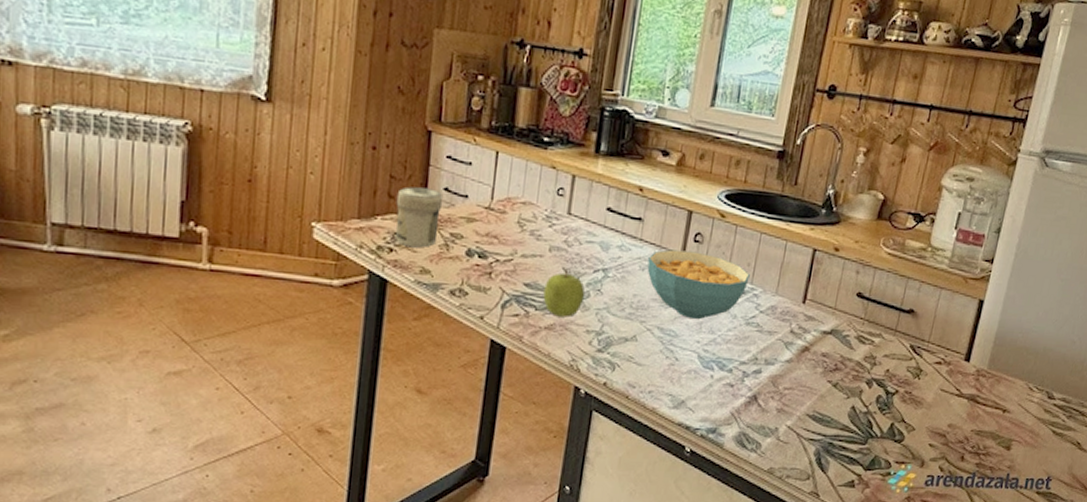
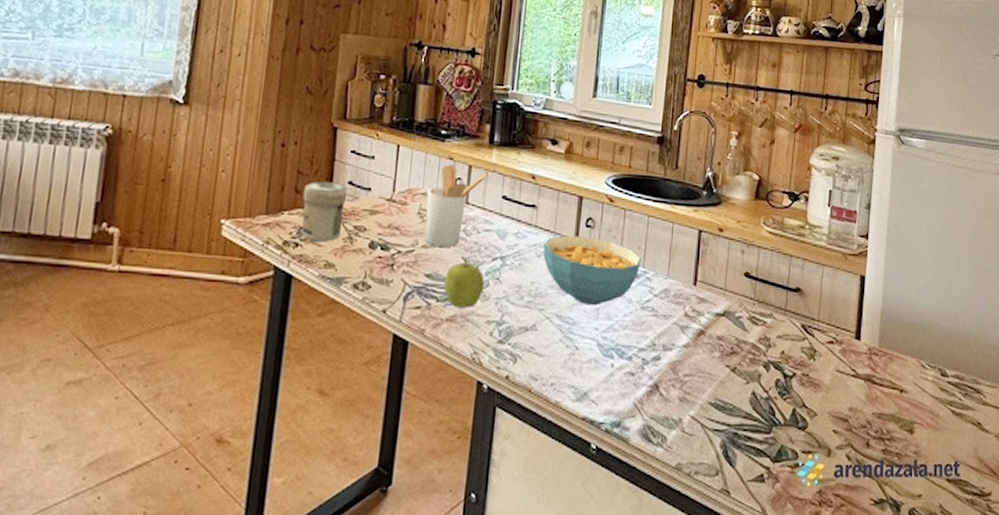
utensil holder: none [524,173,591,257] -> present [425,164,487,247]

